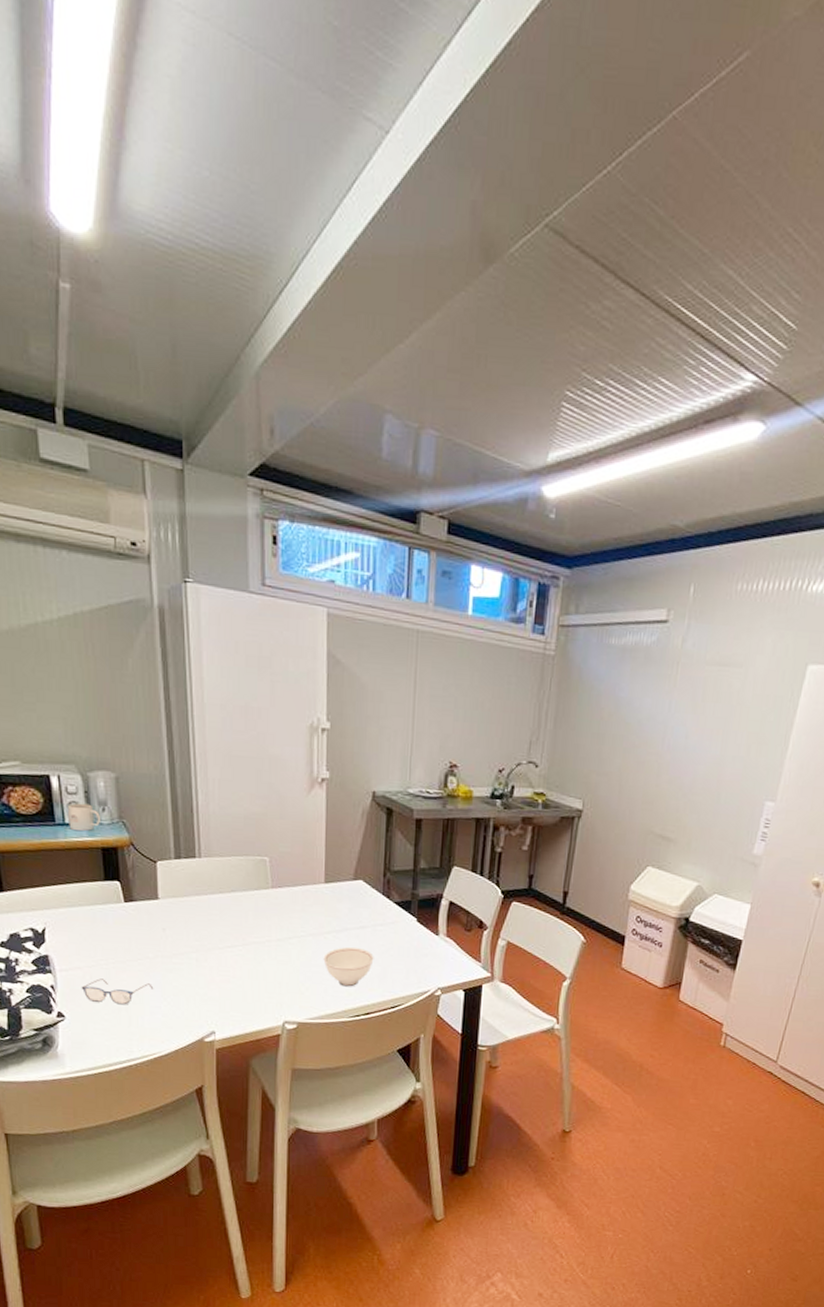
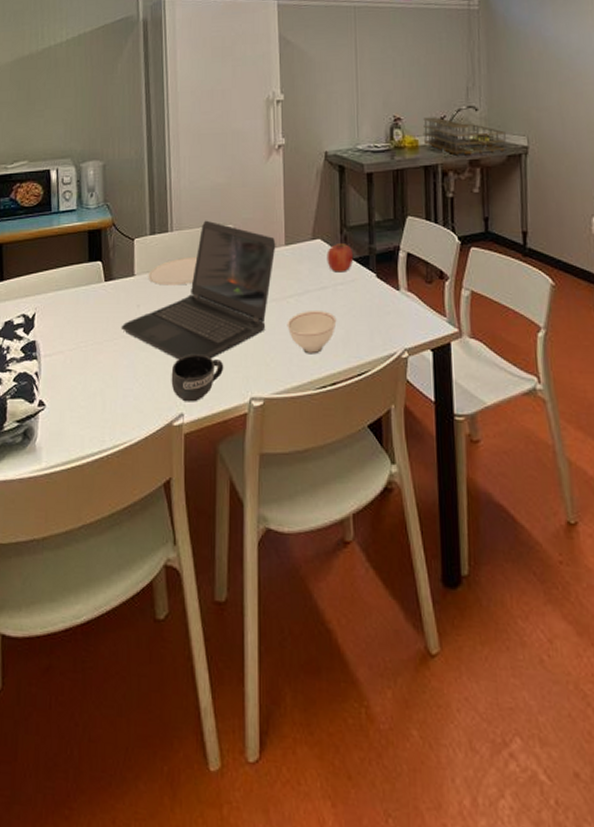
mug: present [67,803,102,832] -> none [61,191,90,218]
glasses: present [81,978,153,1005] -> none [61,362,126,389]
laptop computer: none [145,849,315,984] -> present [121,220,276,360]
plate: none [174,885,230,913] -> present [148,256,198,286]
mug: none [201,978,258,1022] -> present [171,353,224,402]
fruit: none [367,886,396,914] -> present [326,244,354,273]
dish rack: none [478,767,562,813] -> present [423,117,507,156]

